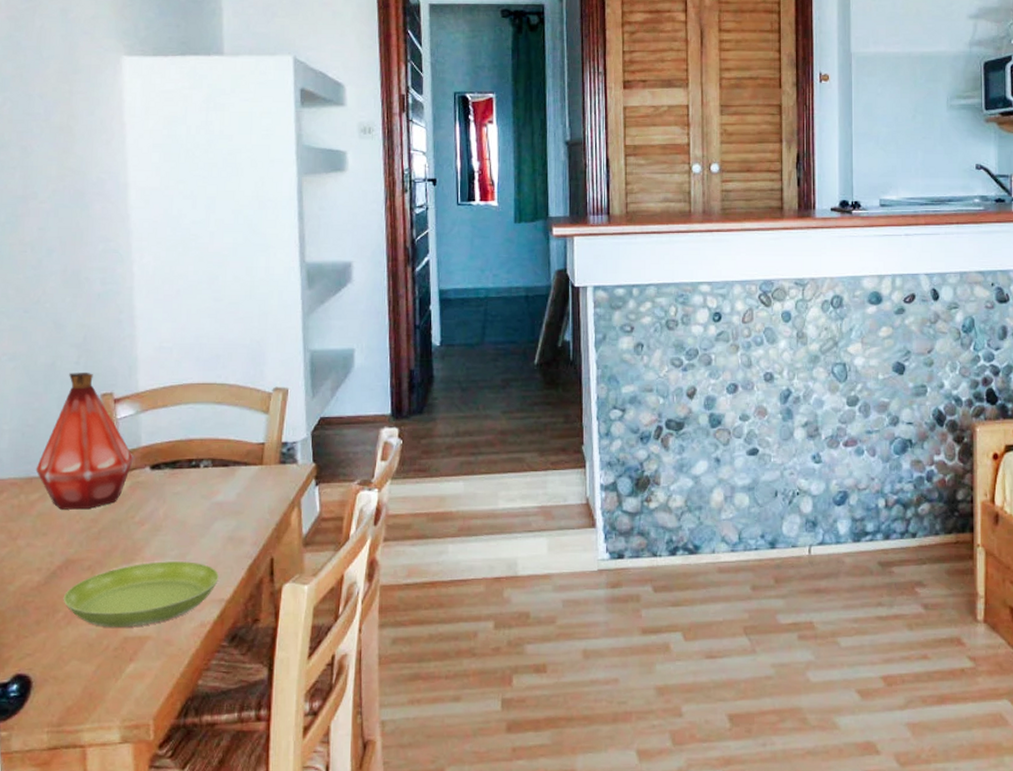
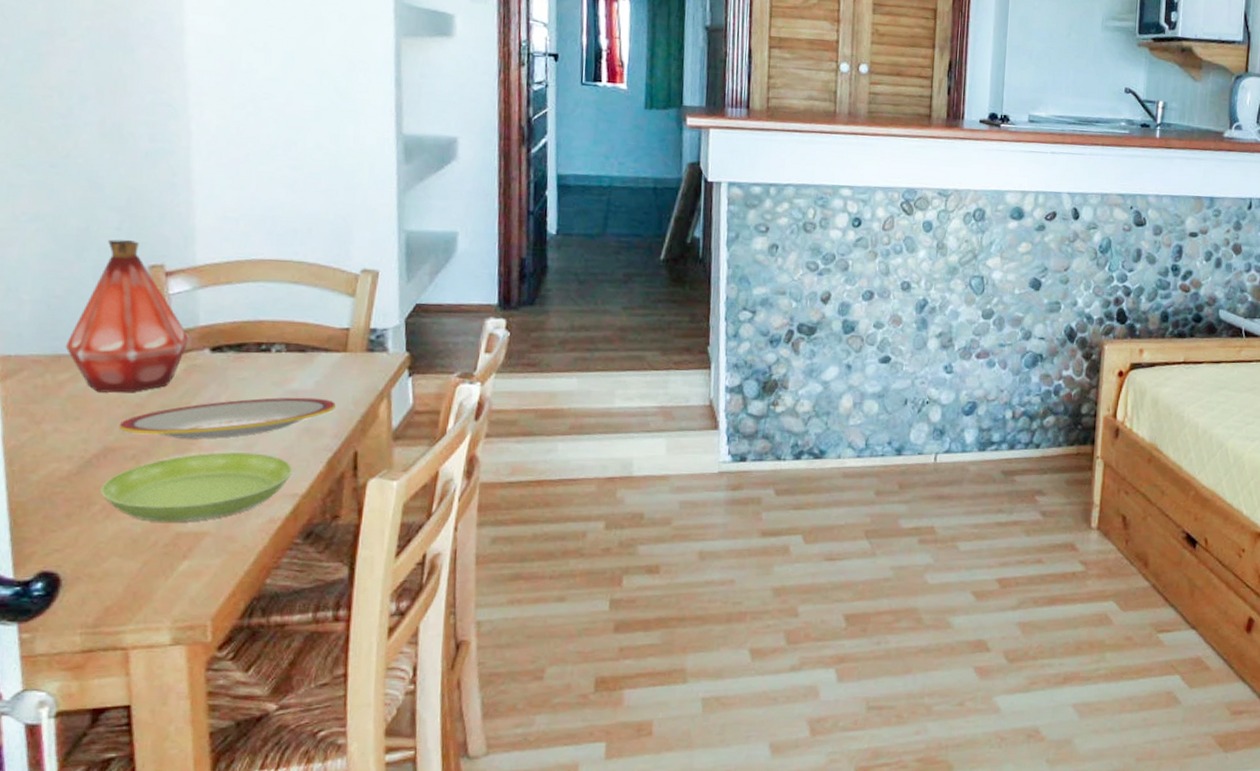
plate: none [77,508,254,550] -> present [118,397,336,439]

